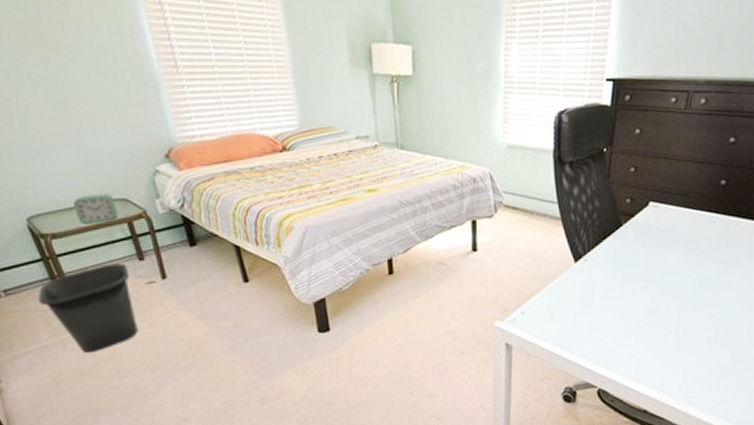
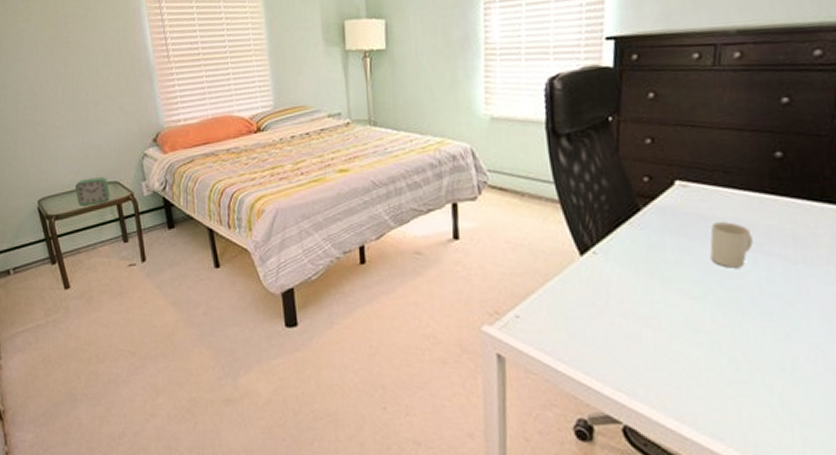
waste bin: present [38,263,138,352] -> none [39,244,117,334]
mug: none [669,234,699,269] -> present [709,222,753,268]

